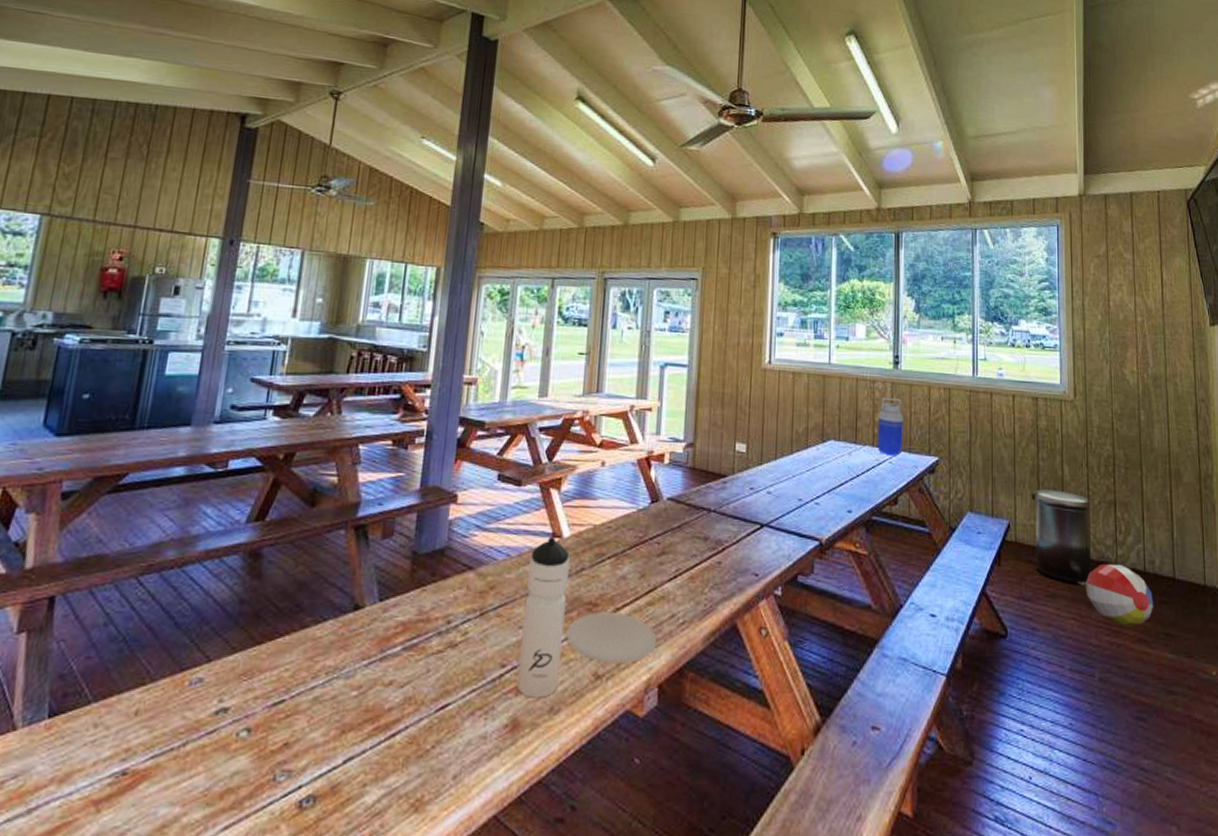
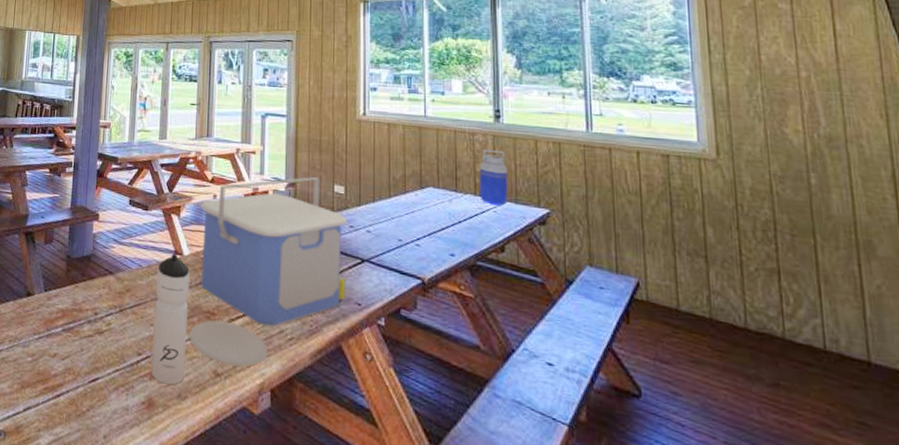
cooler: none [582,435,748,611] -> present [200,177,348,326]
pedal bin: present [1031,489,1091,587] -> none [664,249,749,357]
beachball: present [1085,563,1154,627] -> none [741,334,841,409]

